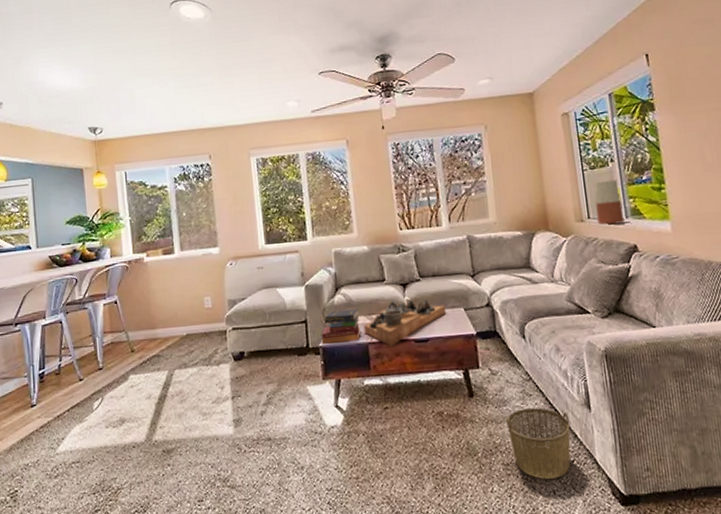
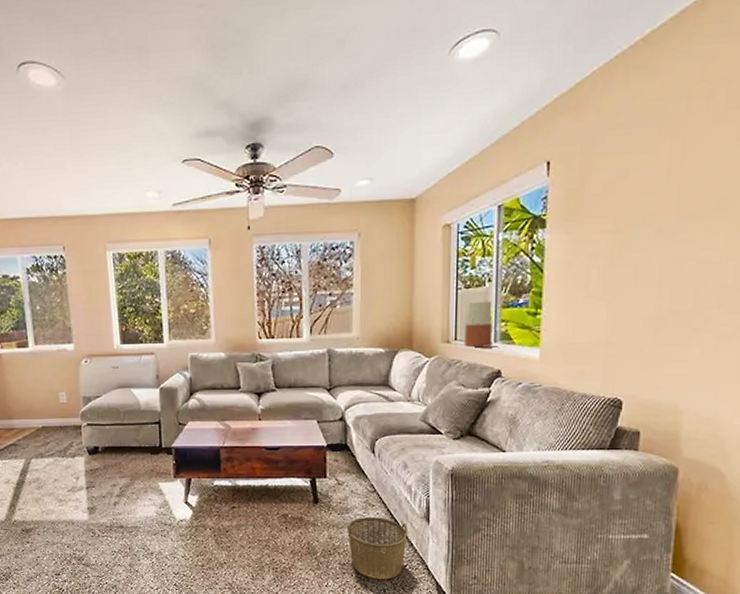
books: present [321,309,362,344] -> none [174,414,214,445]
decorative tray: present [363,300,447,346] -> none [216,409,300,452]

